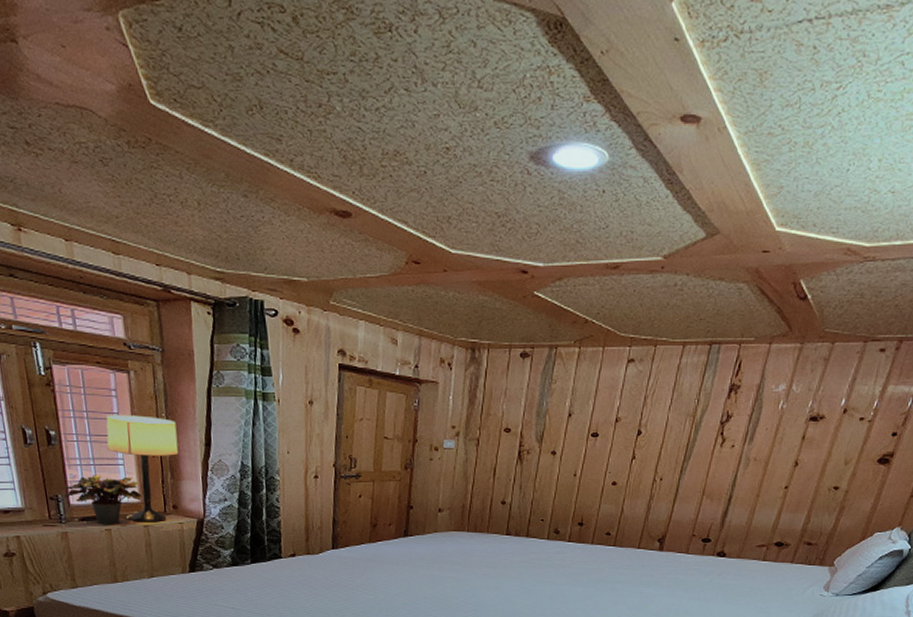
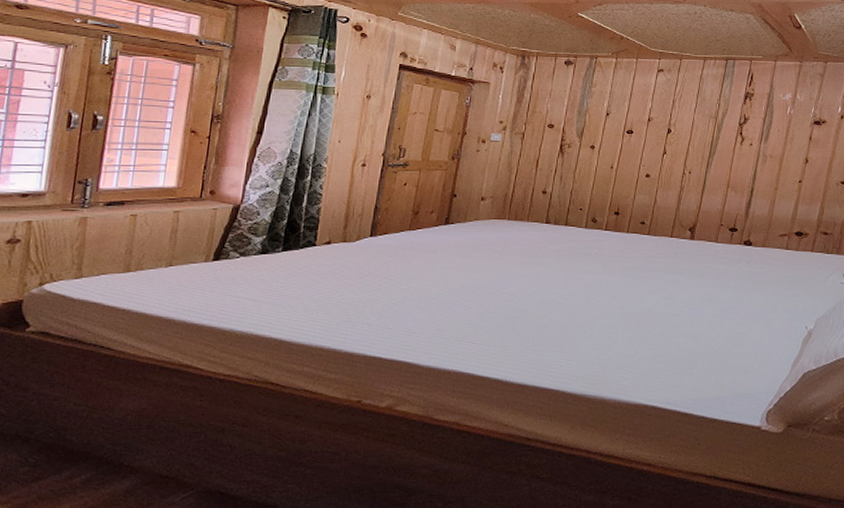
potted plant: present [61,475,143,525] -> none [93,160,181,210]
table lamp: present [106,415,179,523] -> none [155,103,232,208]

